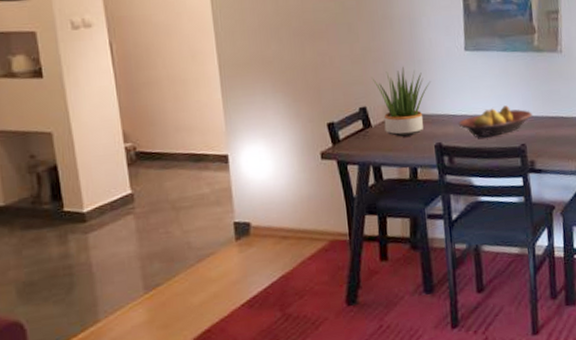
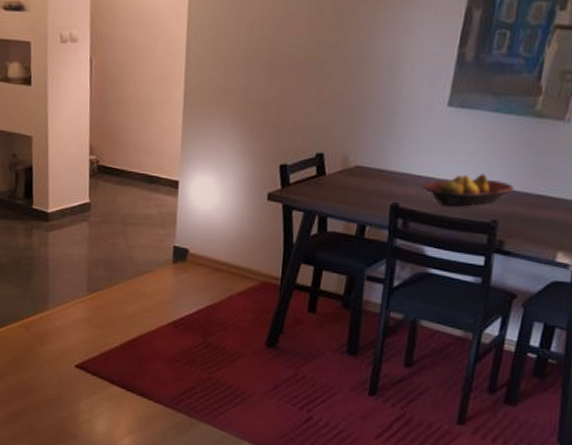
potted plant: present [371,66,430,137] -> none [335,115,400,191]

